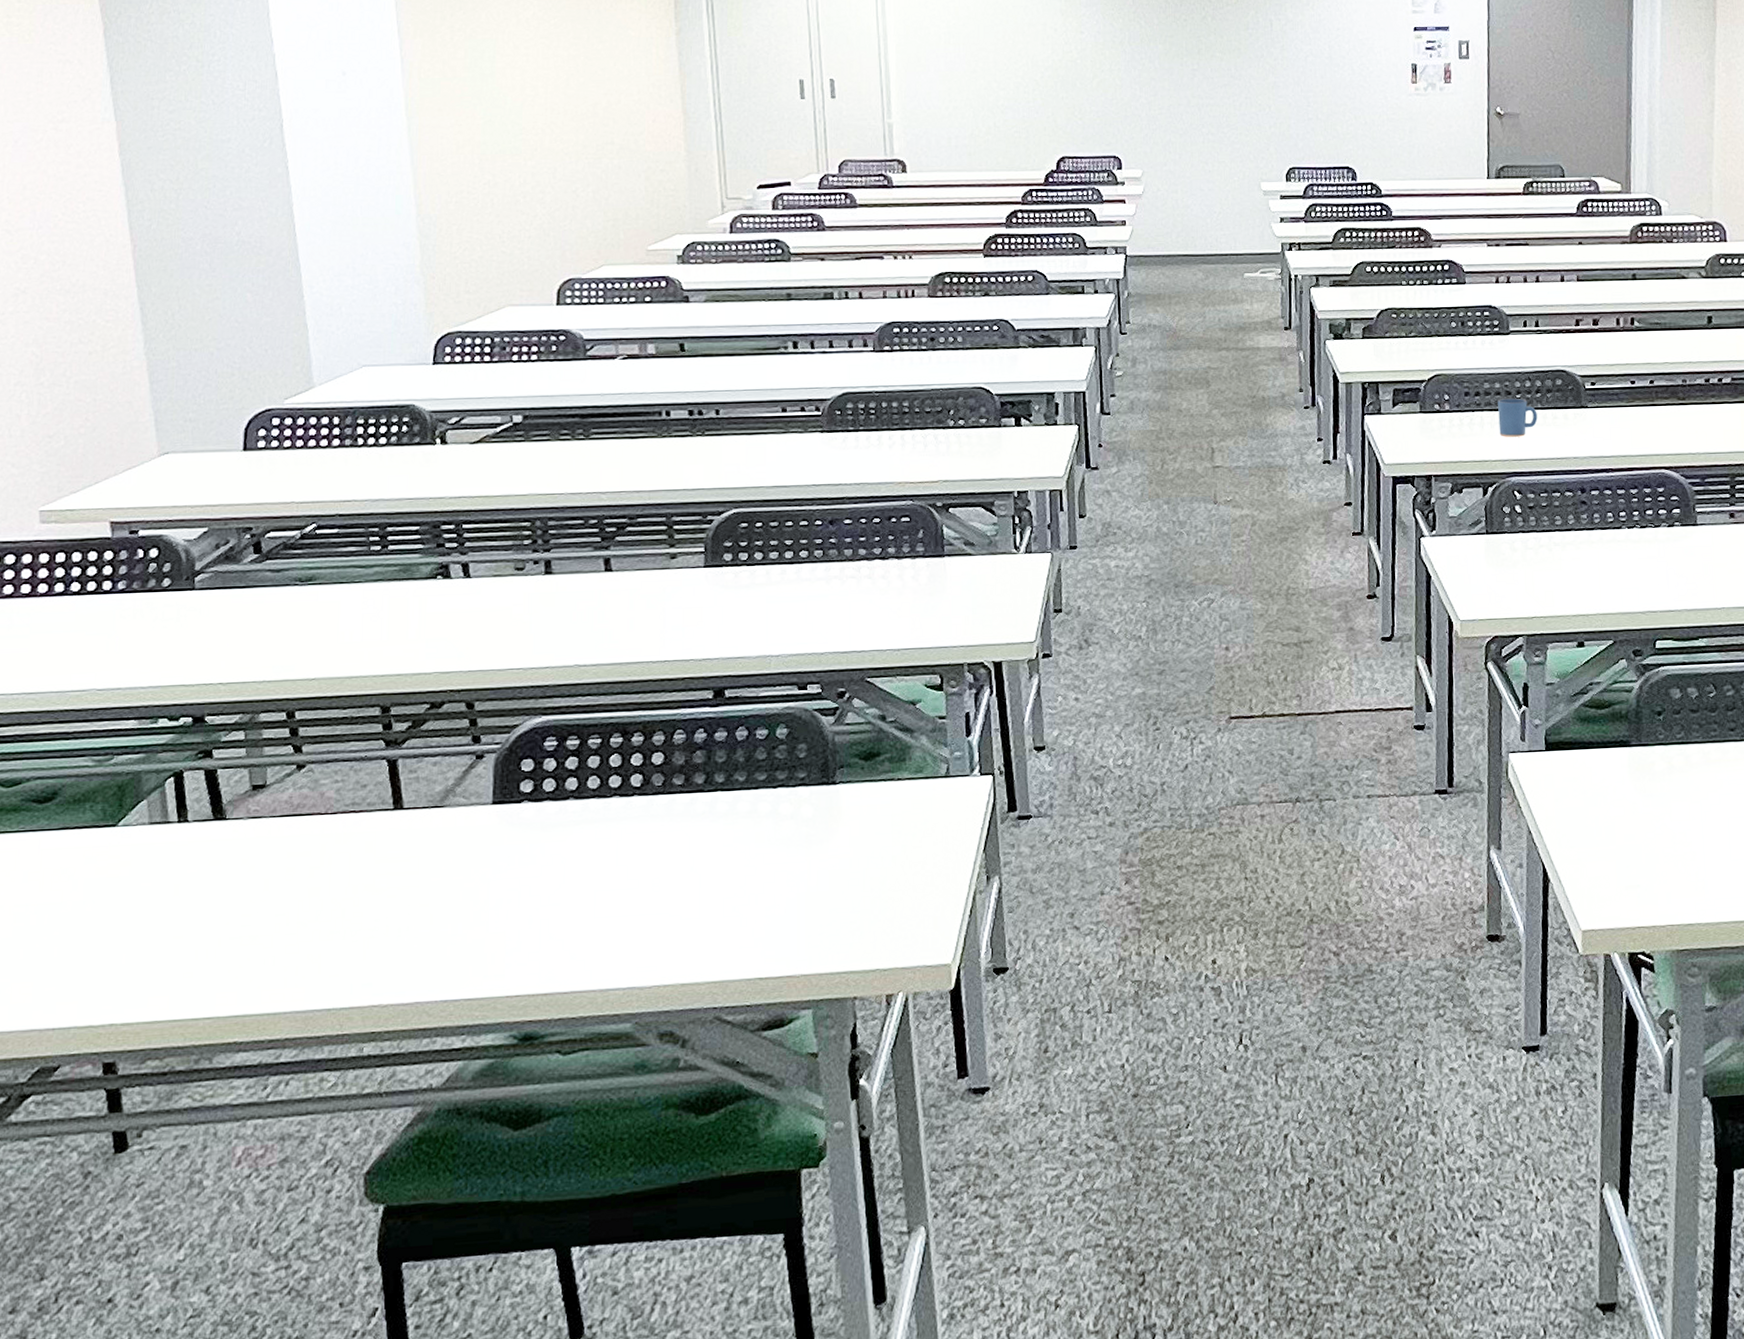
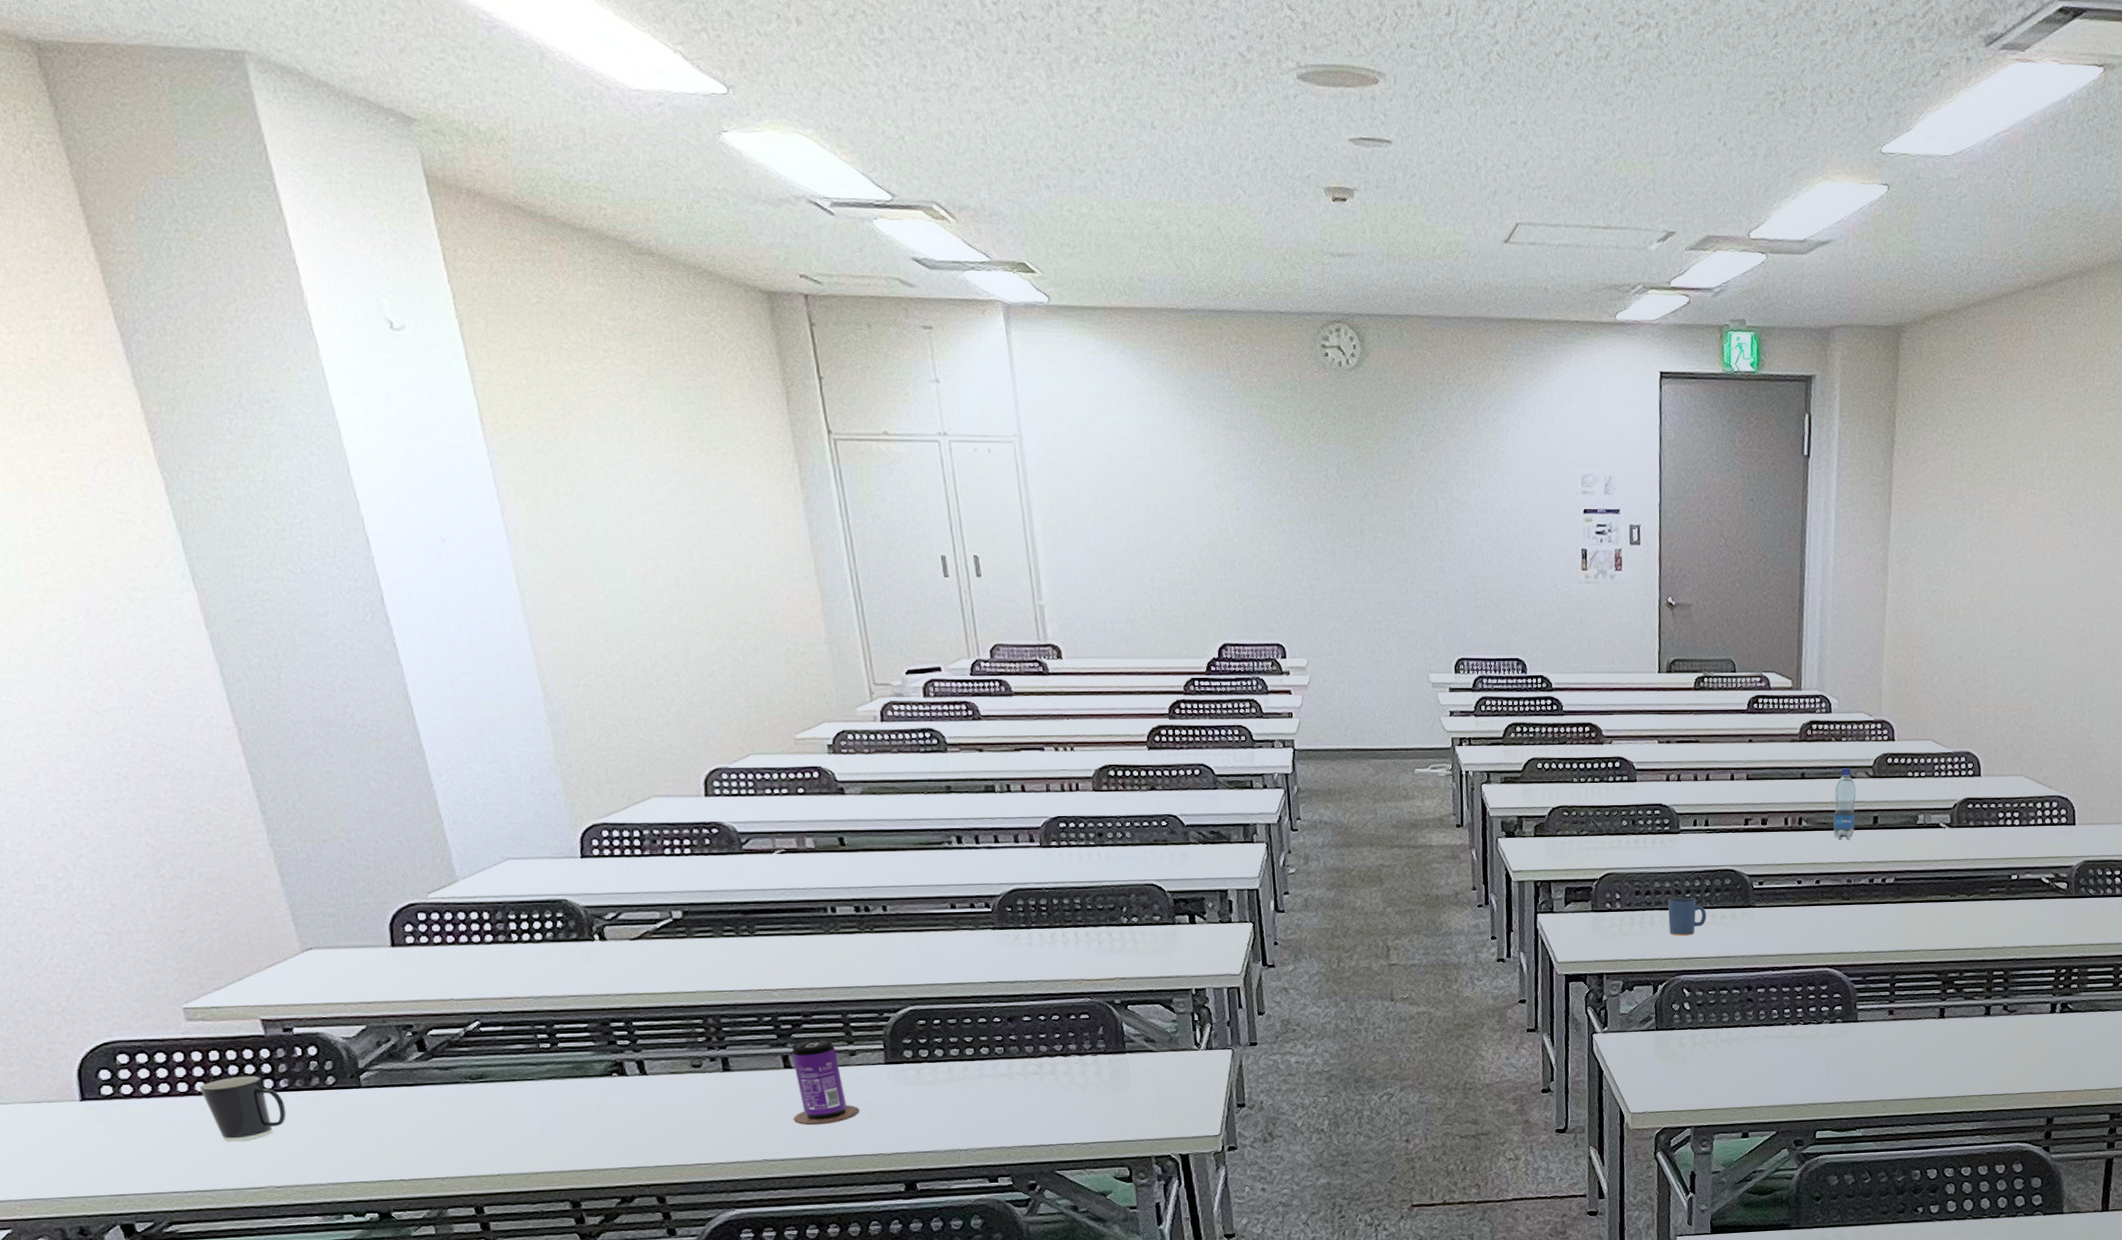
mug: none [41,577,120,645] -> present [199,1076,287,1143]
beverage can: none [608,542,676,630] -> present [791,1039,860,1126]
bottle: none [1666,269,1689,340] -> present [1833,768,1856,840]

